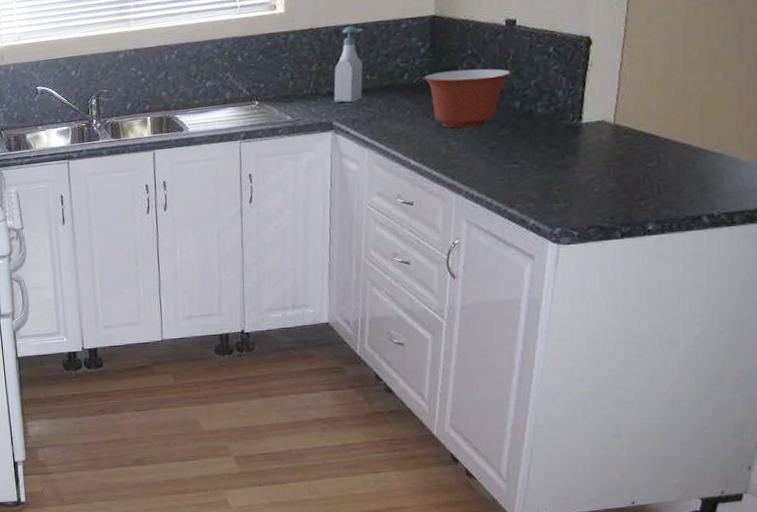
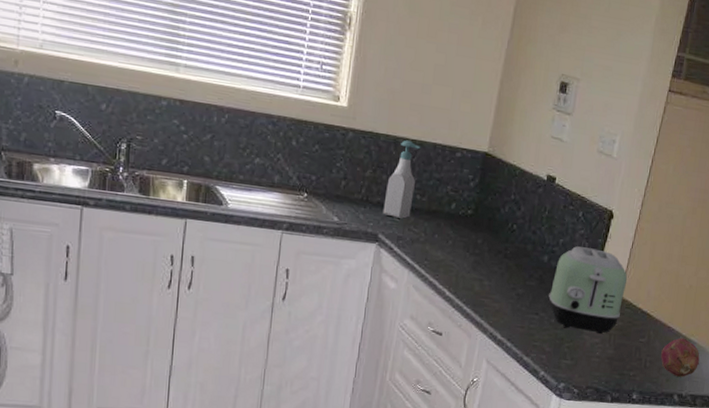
mixing bowl: present [424,68,511,129] -> none [469,209,545,272]
toaster: none [527,80,621,170] -> present [548,246,628,334]
fruit: none [678,152,732,196] -> present [661,337,700,377]

